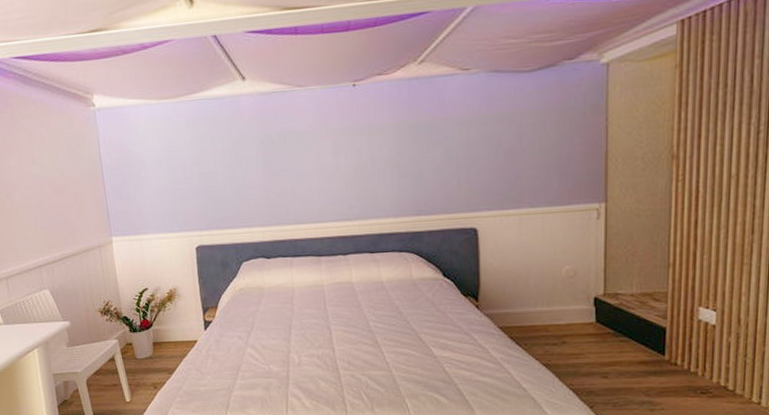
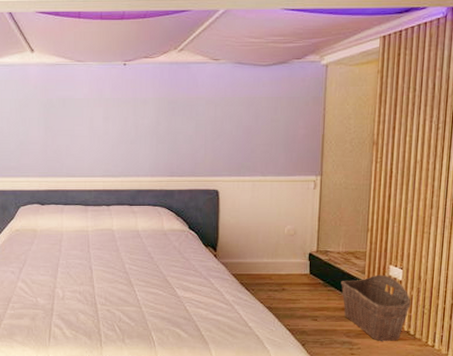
wicker basket: none [636,319,729,400] -> present [341,274,411,341]

